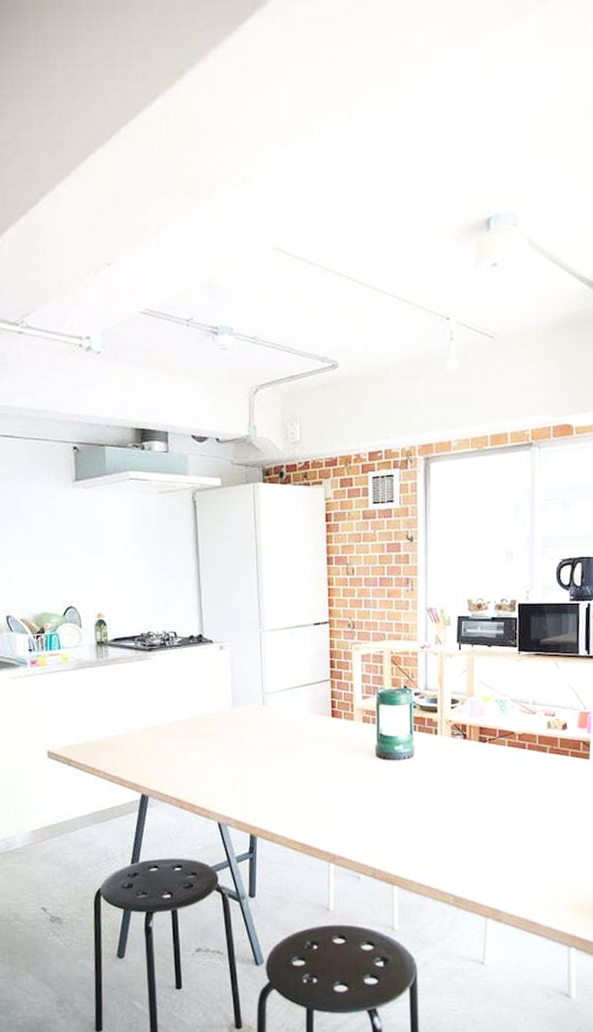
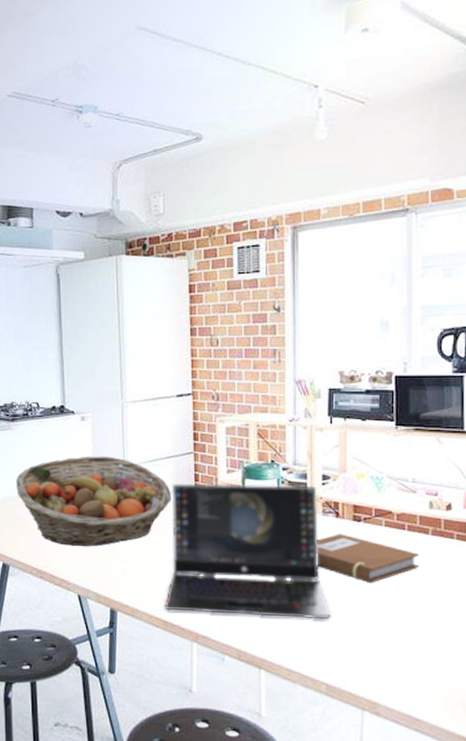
fruit basket: none [154,684,310,774] -> present [16,456,172,546]
laptop computer: none [303,709,458,836] -> present [165,483,331,620]
notebook: none [446,754,538,800] -> present [316,534,420,583]

